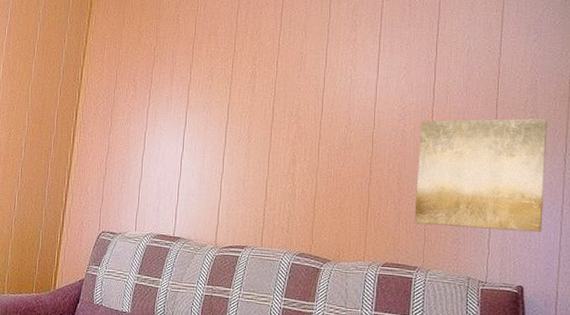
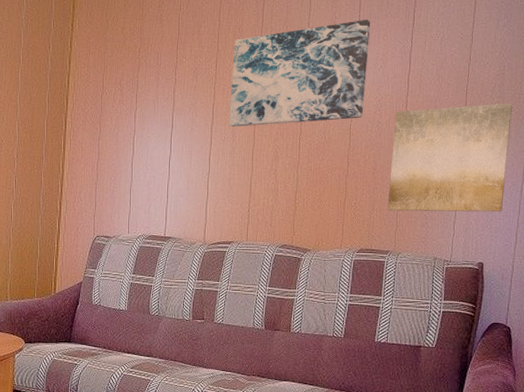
wall art: none [245,28,393,128] -> present [229,19,371,127]

